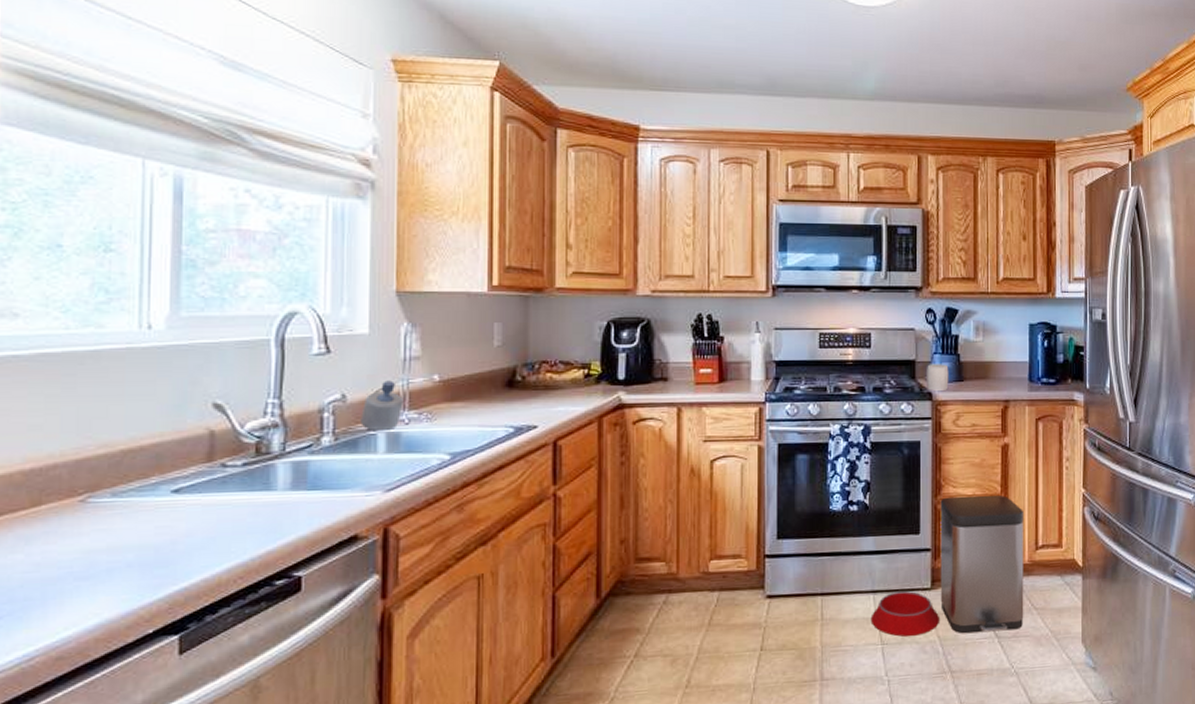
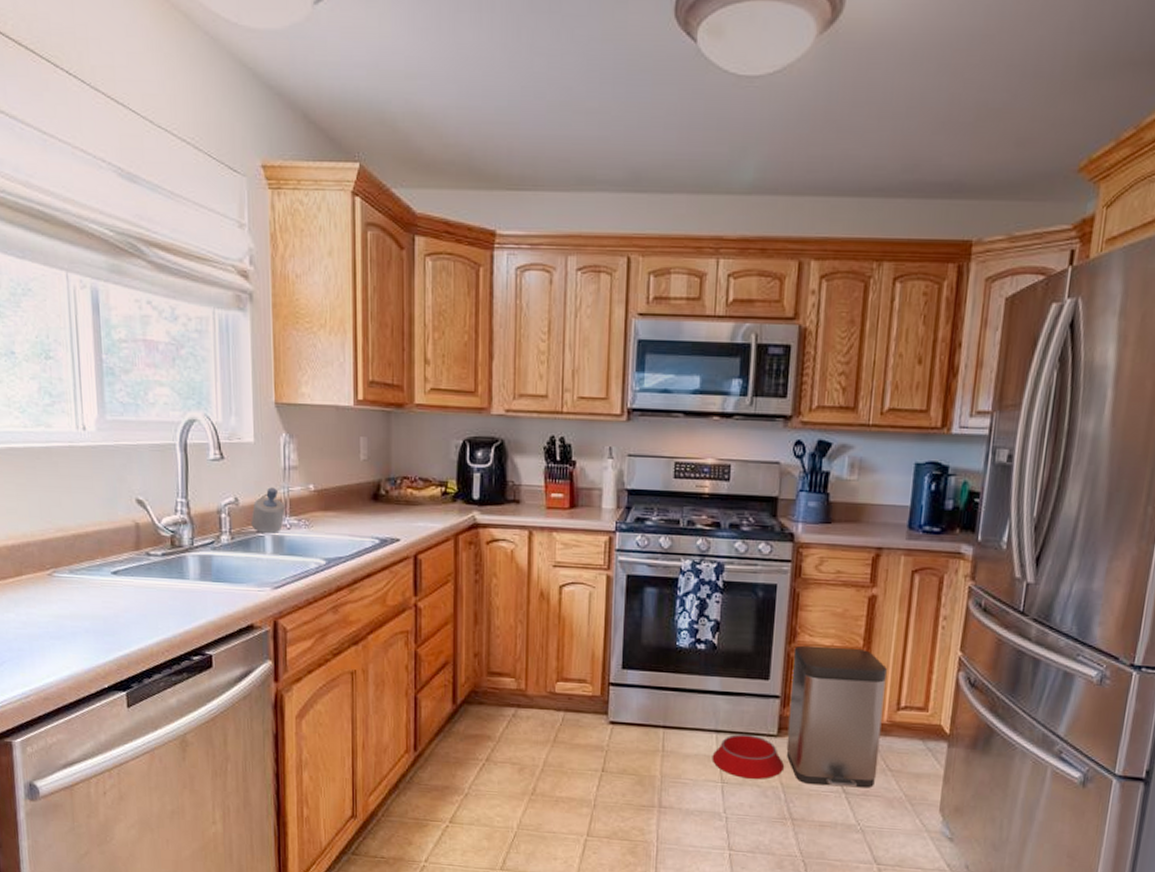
mug: present [927,364,949,392] -> none [789,502,815,534]

